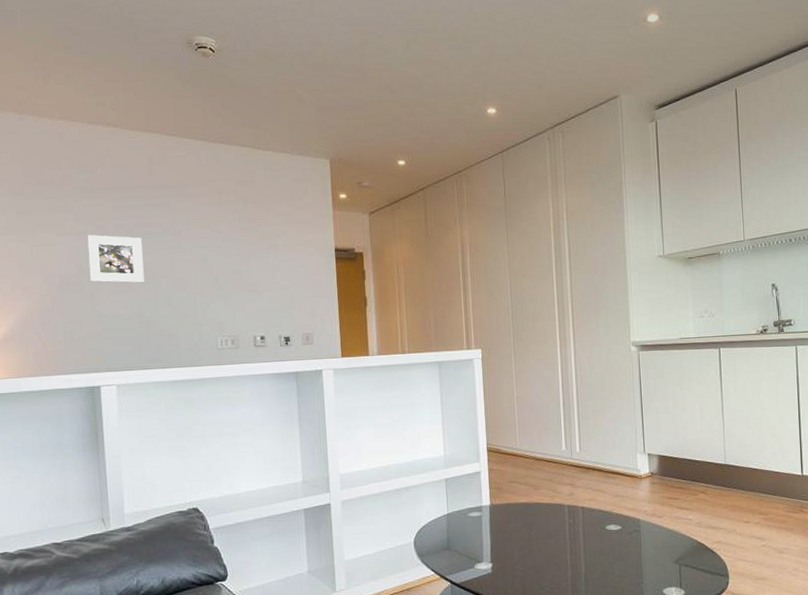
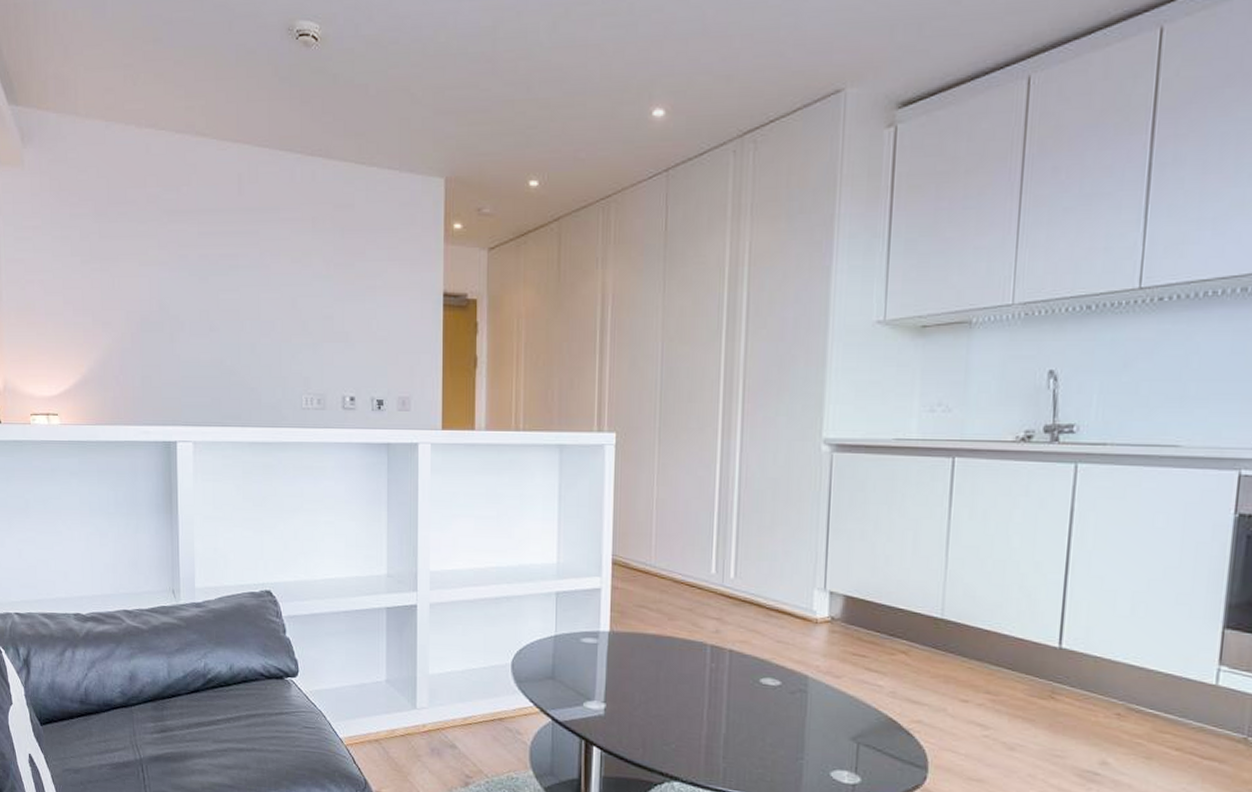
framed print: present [87,235,144,283] -> none [169,266,227,325]

